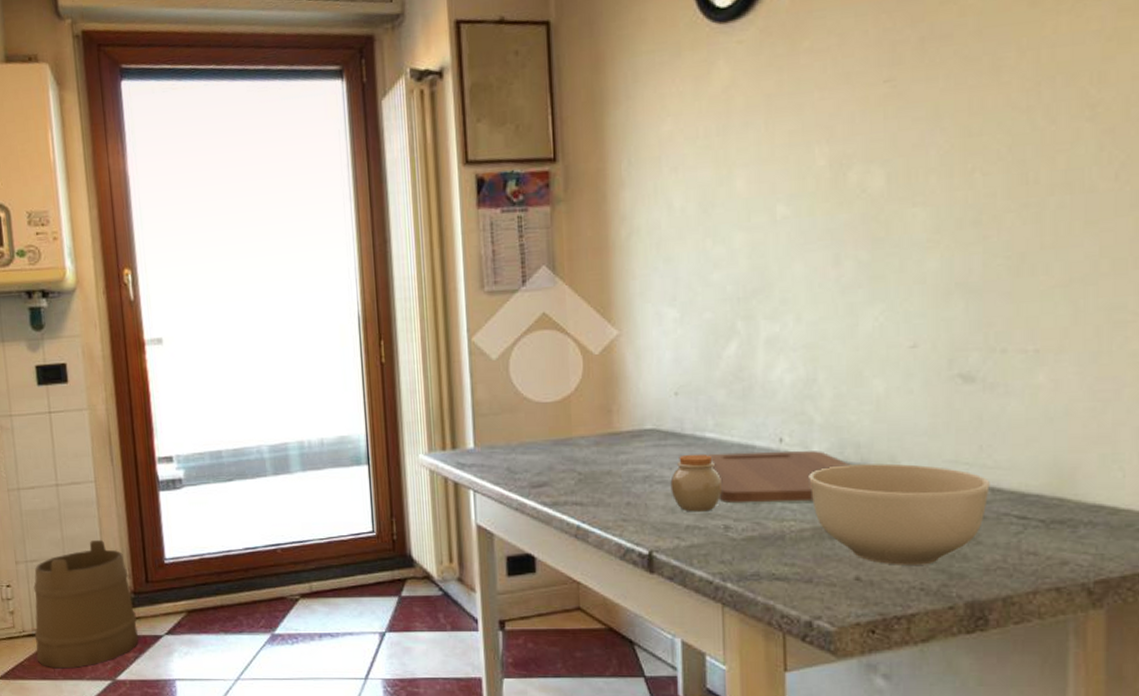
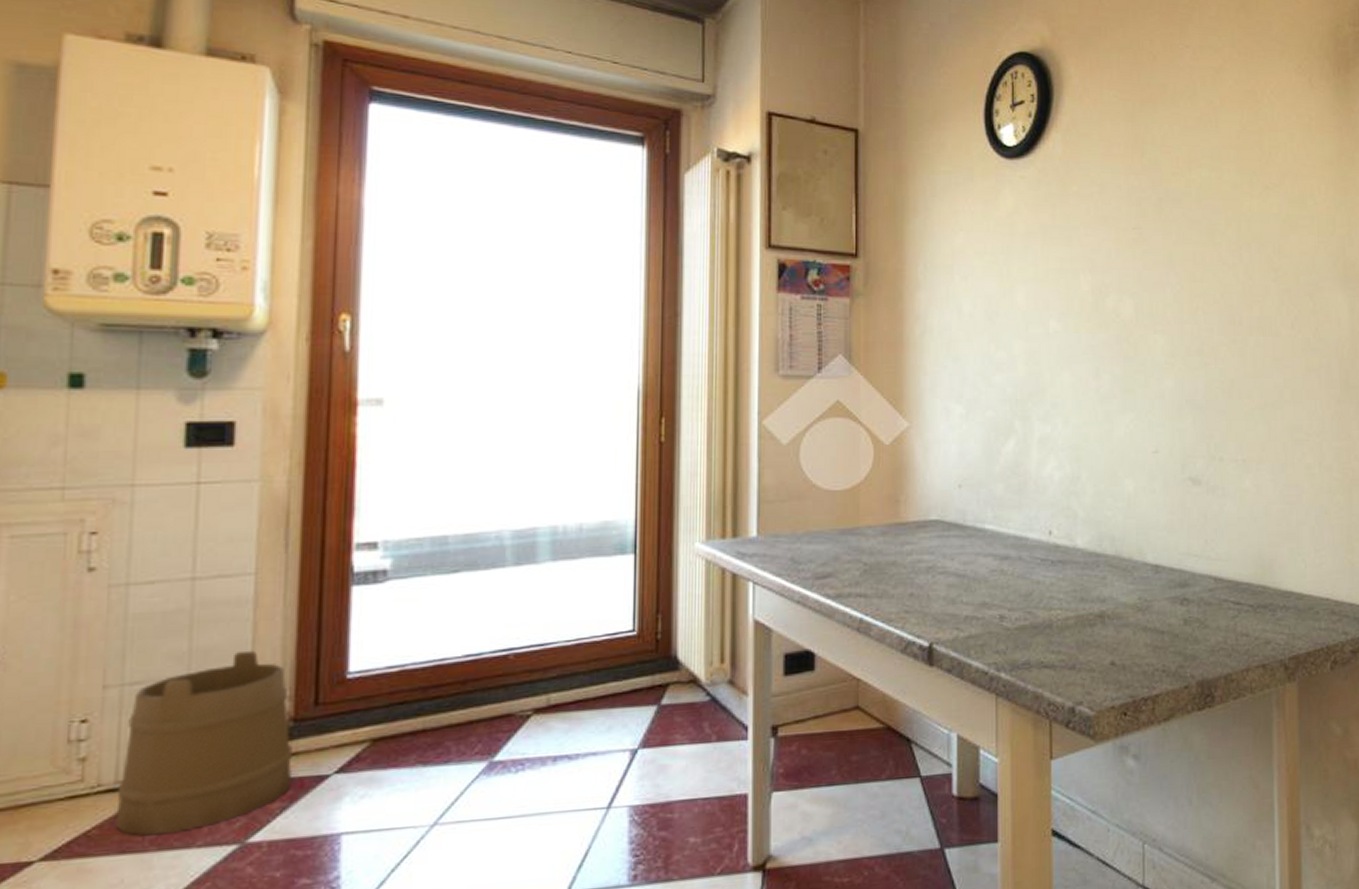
jar: present [670,454,723,512] -> none [952,545,999,603]
cutting board: present [699,451,851,504] -> none [978,543,1107,594]
bowl: present [809,463,990,565] -> none [1073,555,1213,650]

